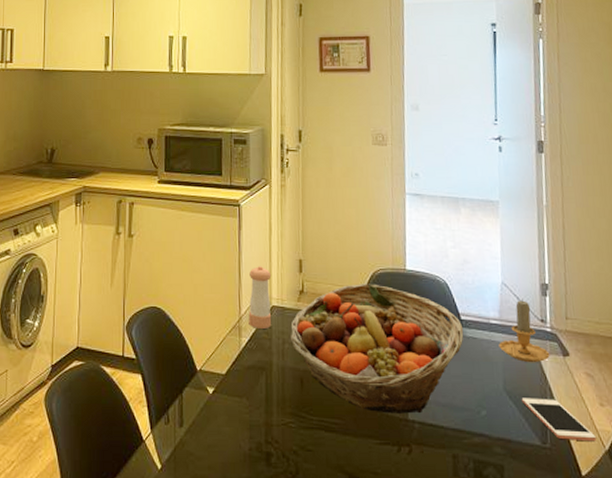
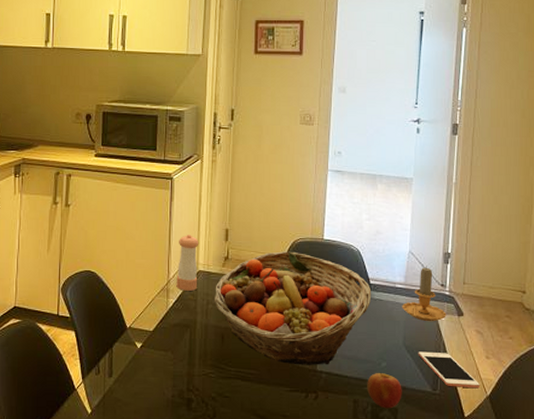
apple: none [466,422,508,466] -> present [367,372,402,409]

